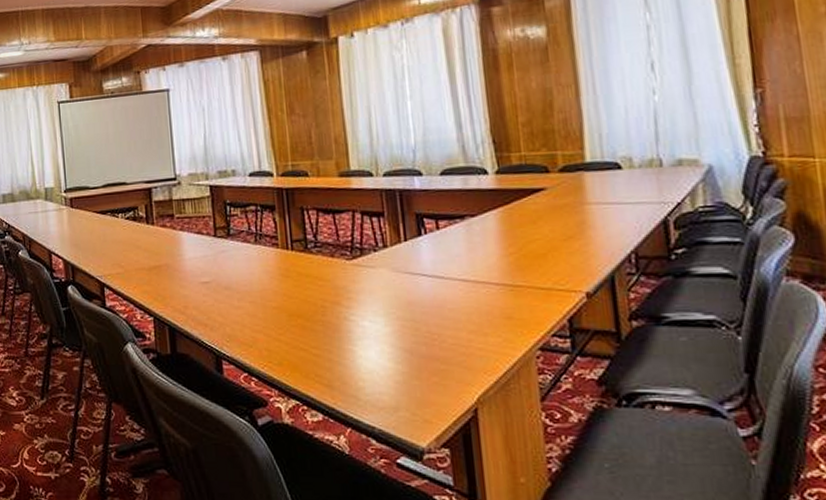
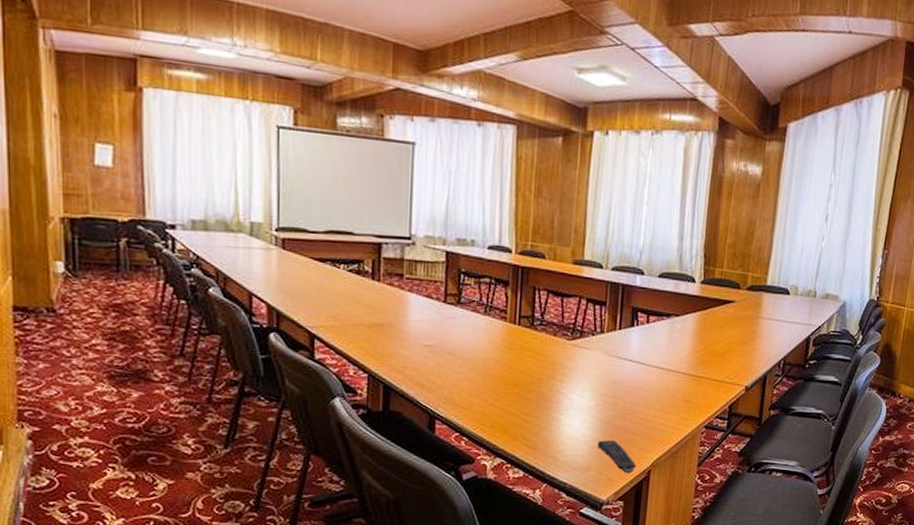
remote control: none [403,373,458,414] -> present [597,440,637,474]

